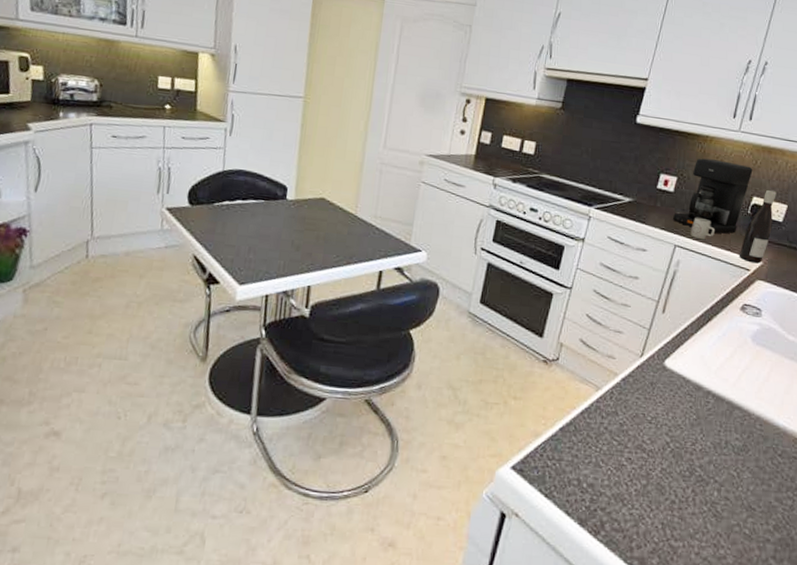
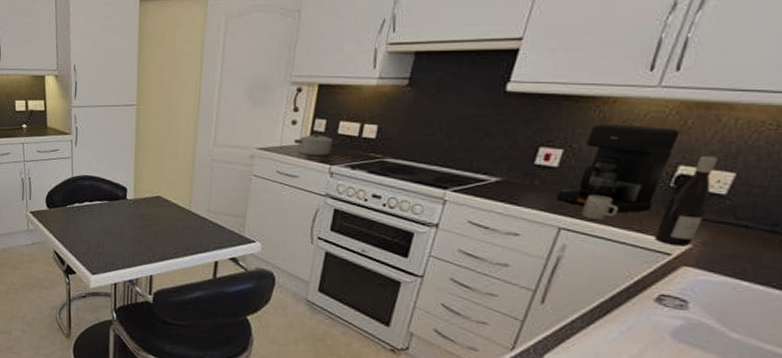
cooking pot: none [461,145,503,168] -> present [293,134,339,156]

